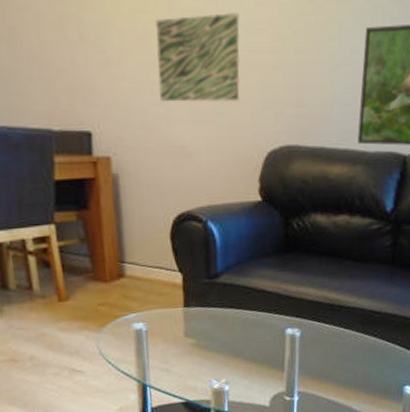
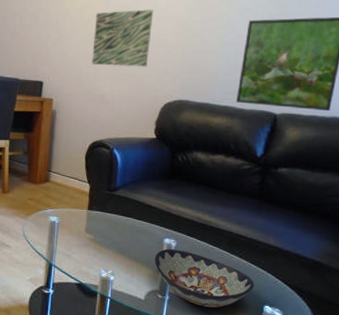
decorative bowl: none [276,339,393,401] -> present [154,248,255,308]

